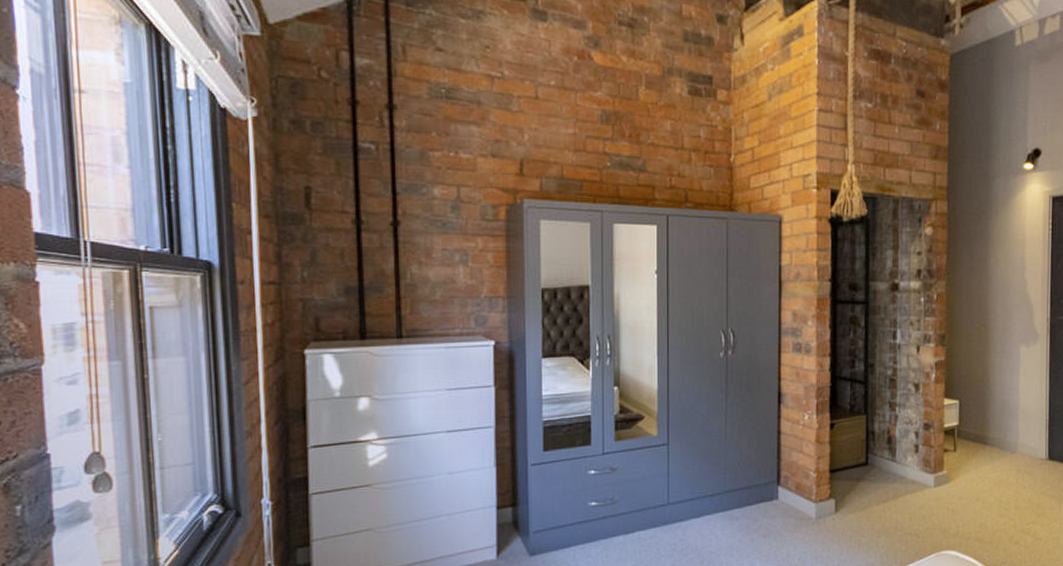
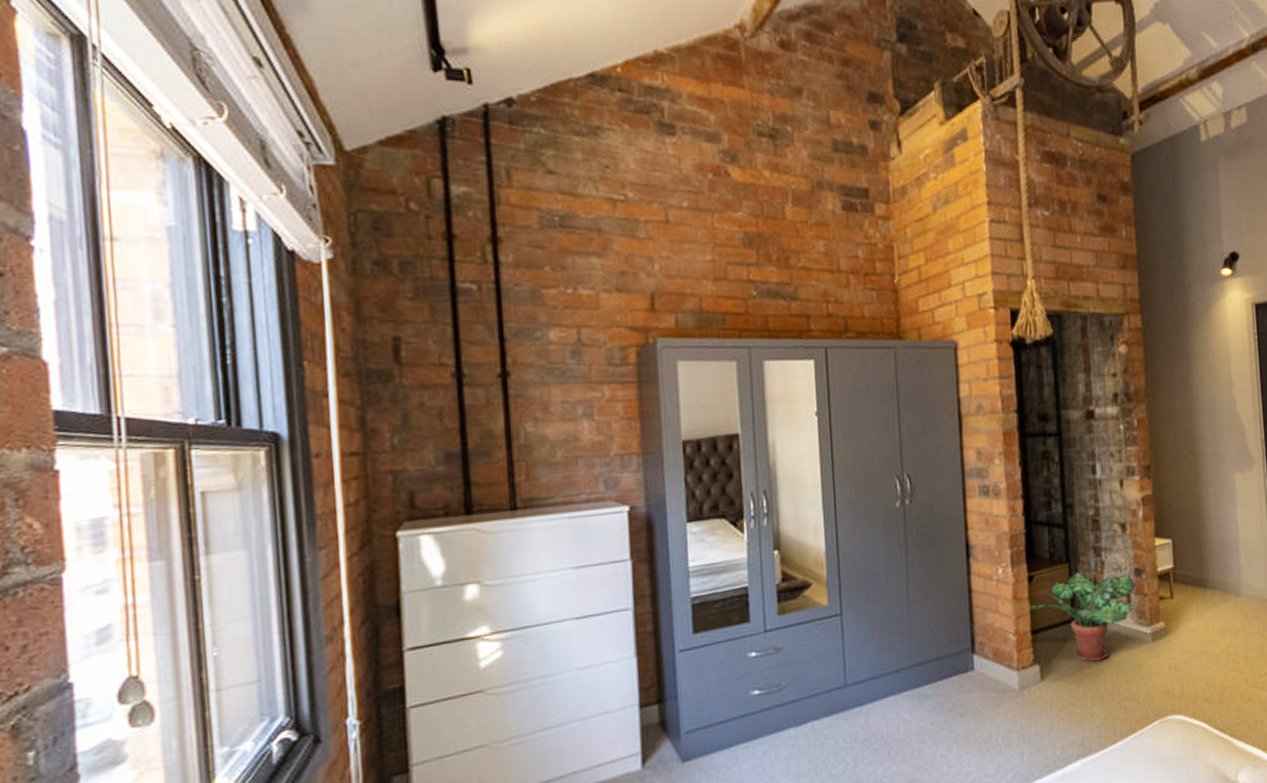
potted plant: none [828,423,924,501] -> present [1027,572,1136,662]

